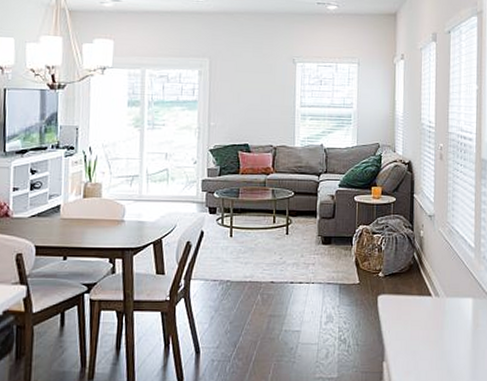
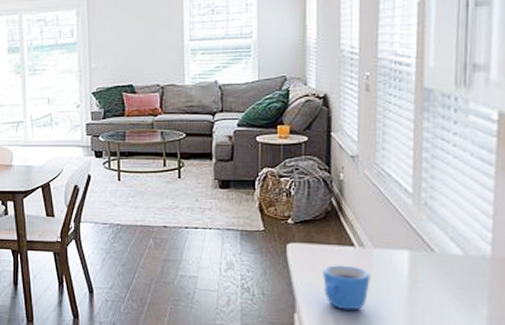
mug: none [406,314,444,355] -> present [322,265,371,310]

